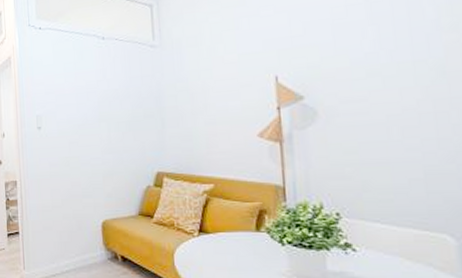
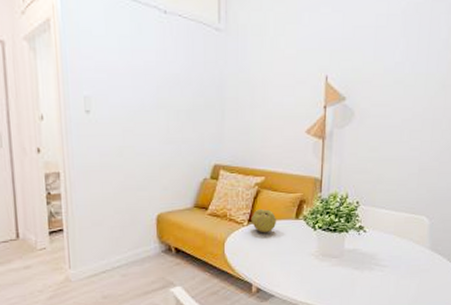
fruit: none [201,218,234,246] -> present [250,208,277,233]

